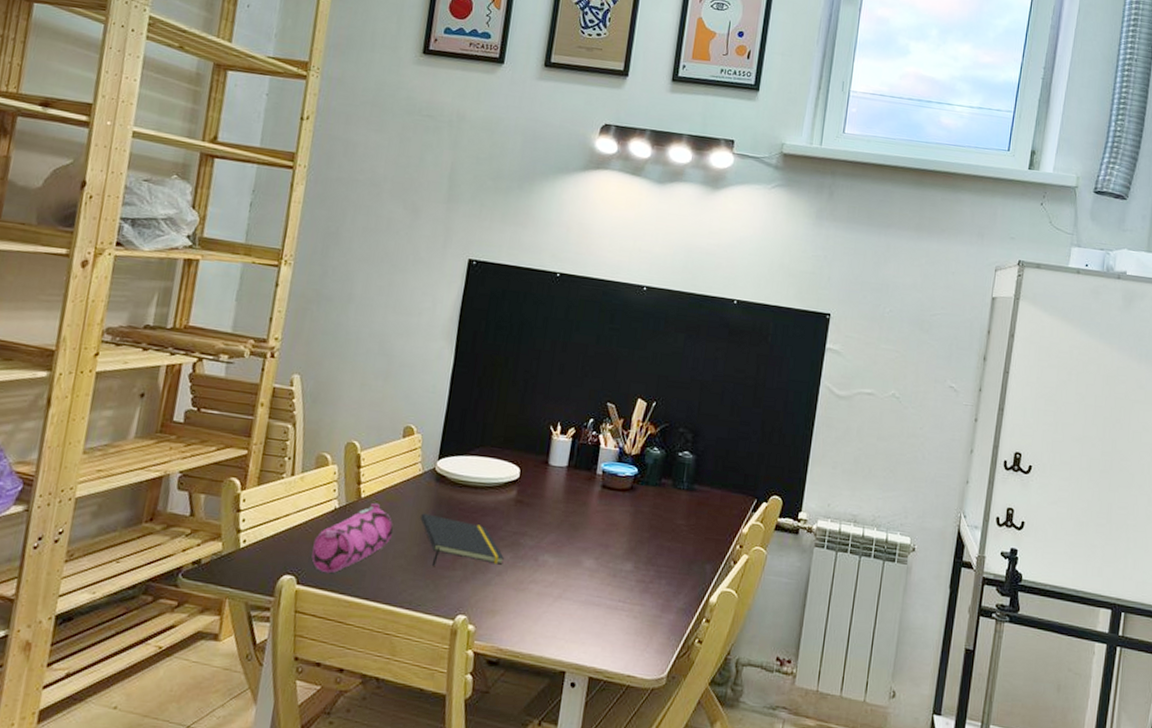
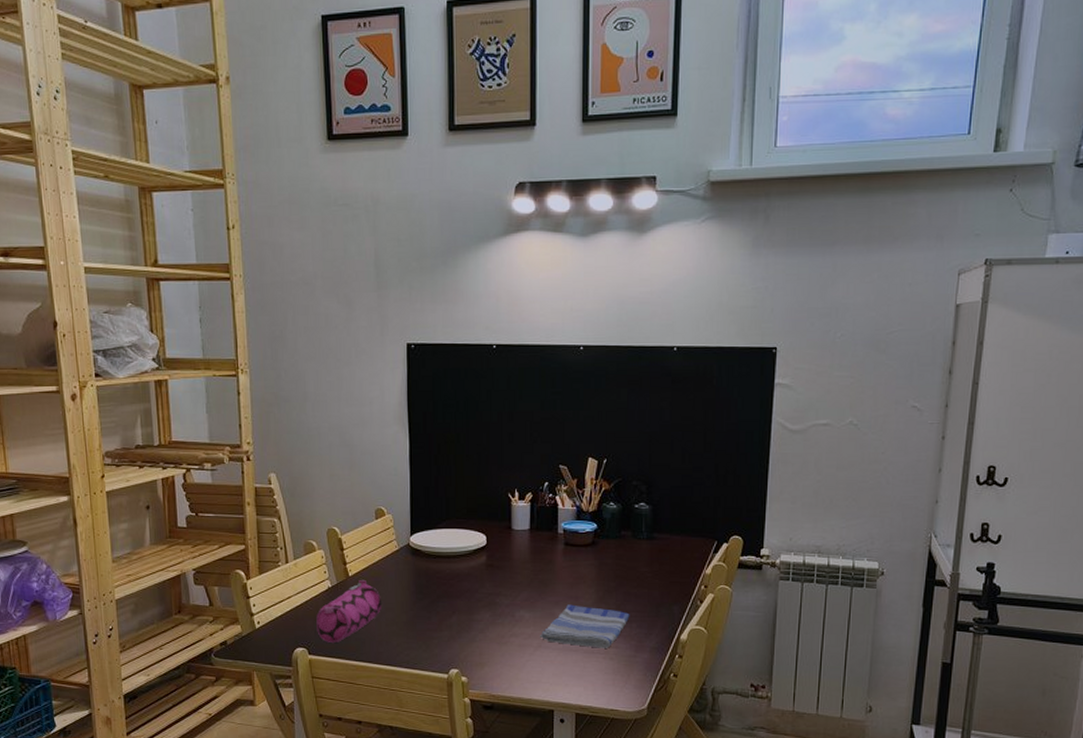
notepad: present [420,513,504,566] -> none [404,584,484,629]
dish towel: none [562,552,661,605] -> present [540,604,630,648]

